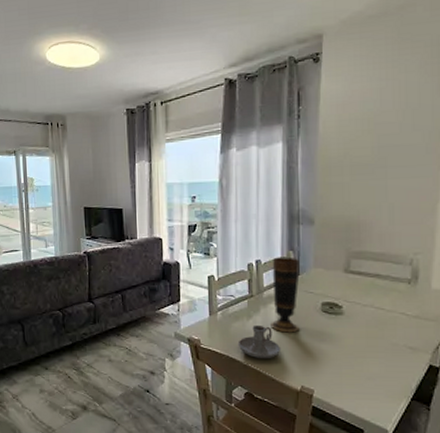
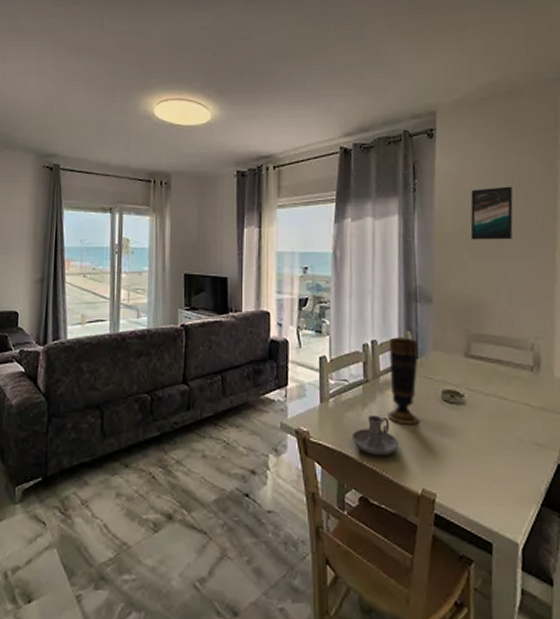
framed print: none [354,106,401,163] -> present [470,186,513,240]

